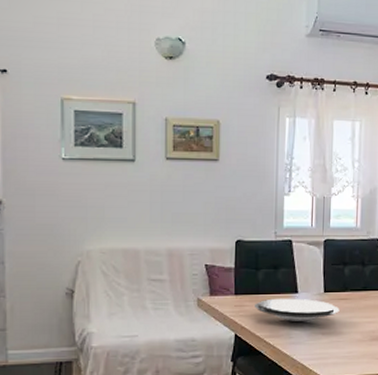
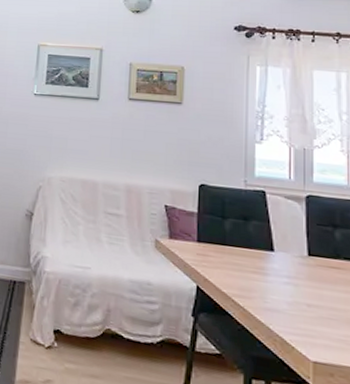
plate: present [253,298,340,321] -> none [219,252,330,287]

